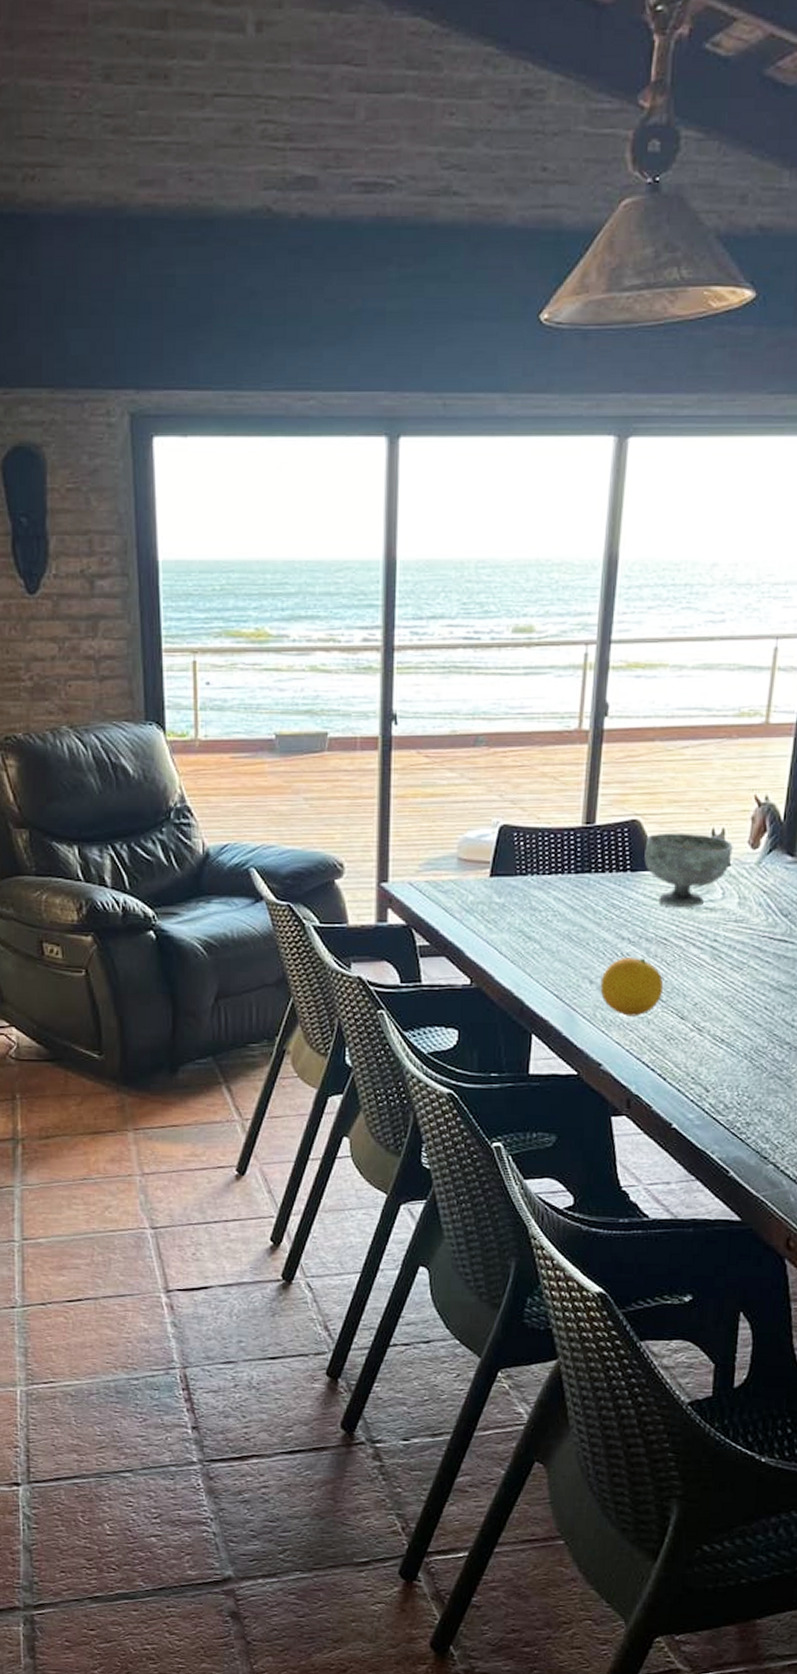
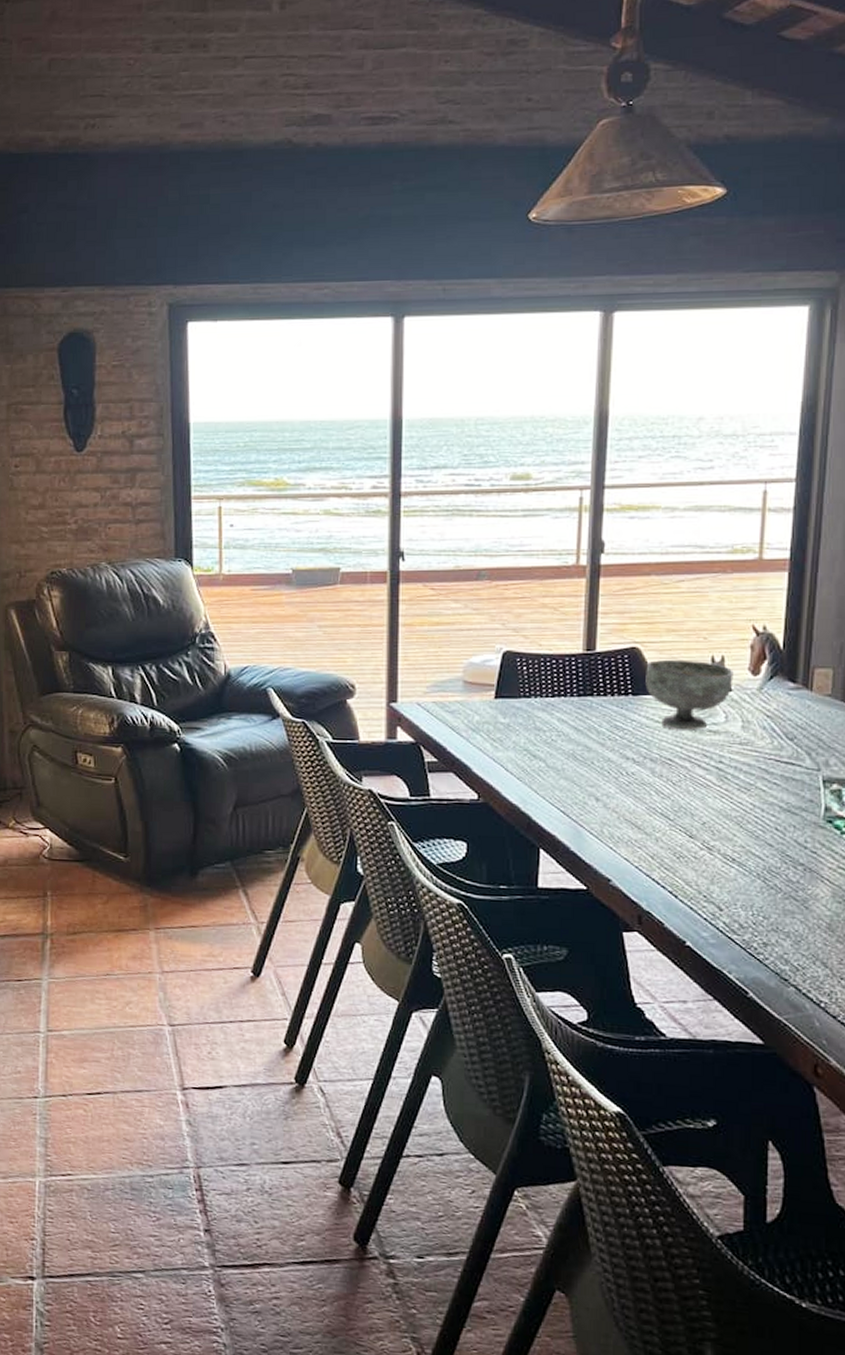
fruit: present [600,958,664,1017] -> none [606,777,671,834]

